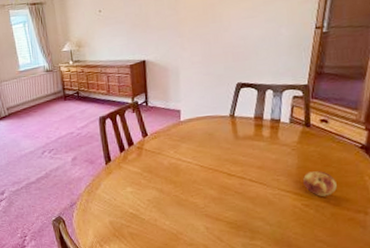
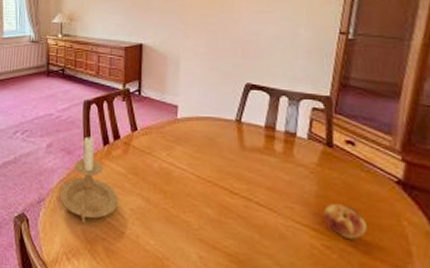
candle holder: none [87,145,138,216] -> present [59,135,119,223]

